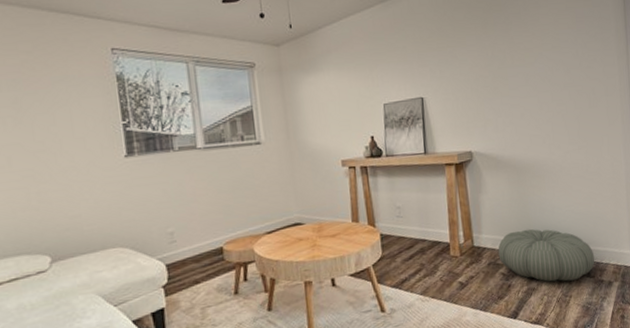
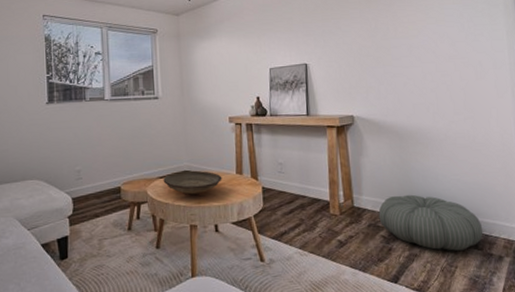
decorative bowl: none [271,221,337,251] -> present [163,170,222,196]

